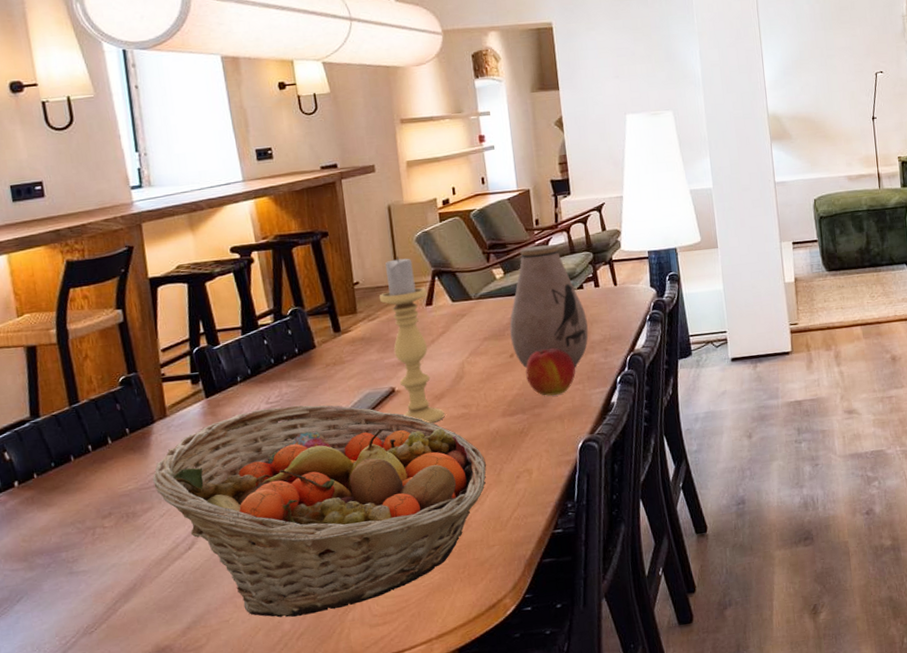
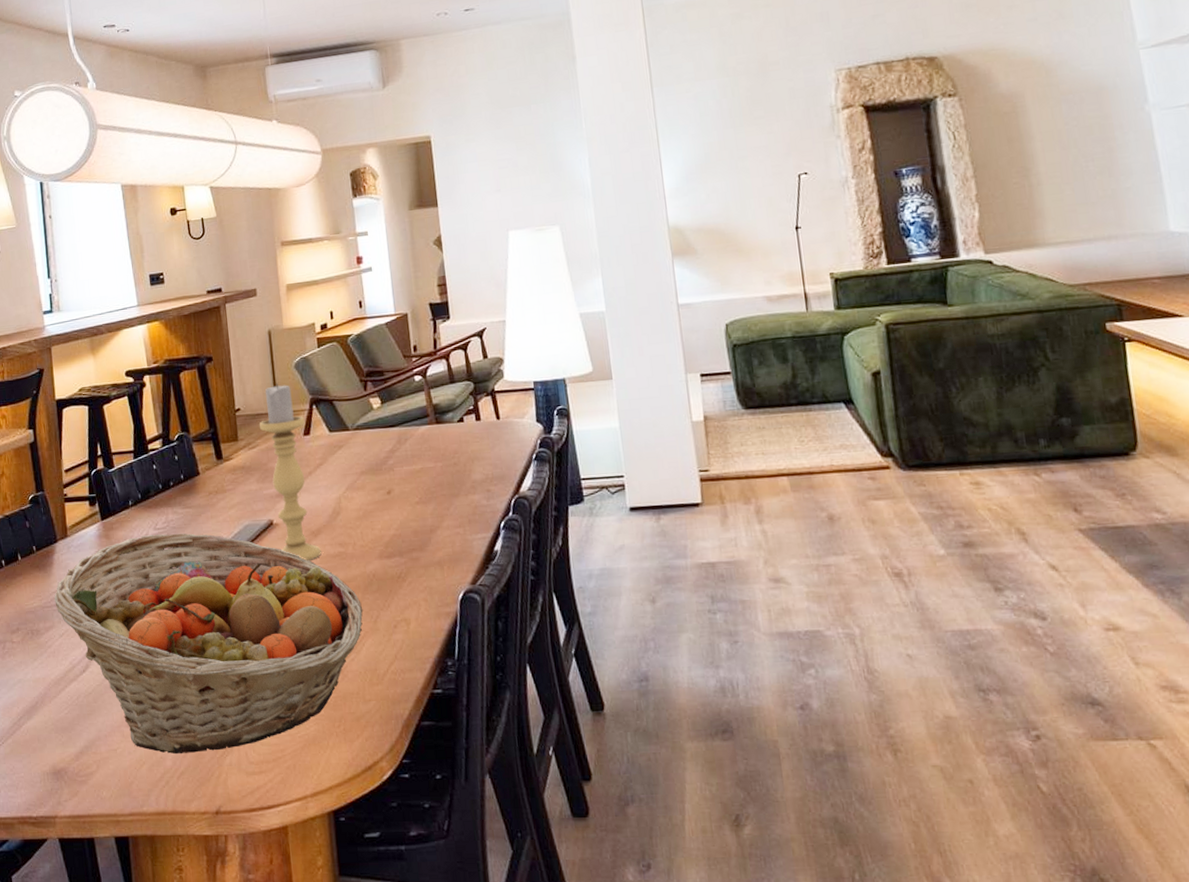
vase: present [509,244,589,369] -> none [387,372,470,509]
apple: present [525,348,575,396] -> none [403,486,456,539]

